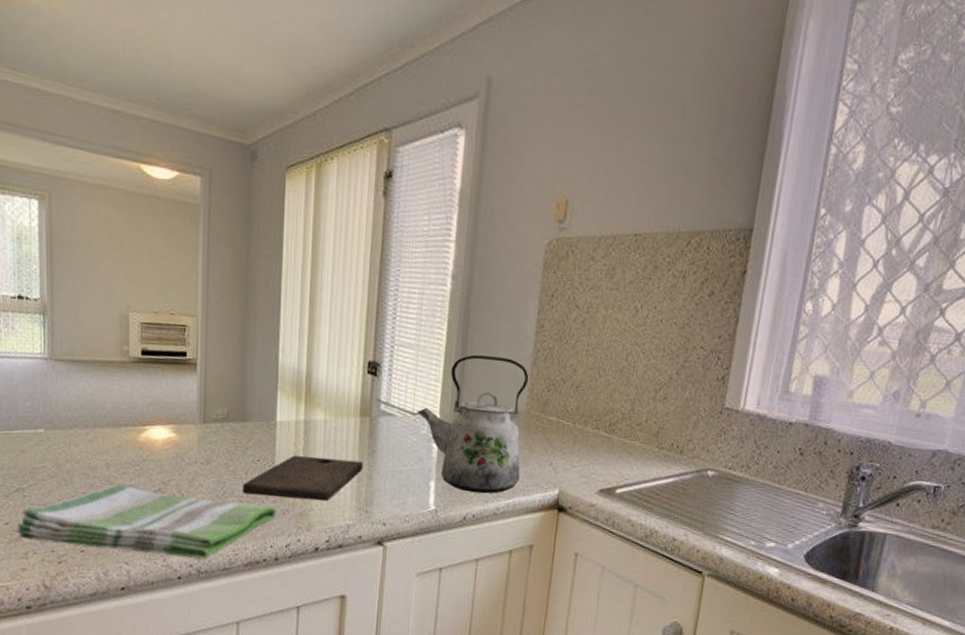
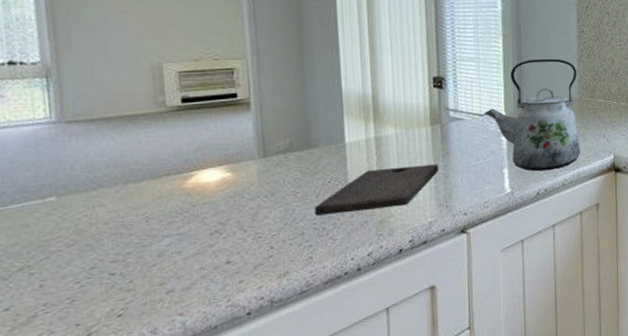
dish towel: present [15,483,277,559] -> none [20,222,355,321]

